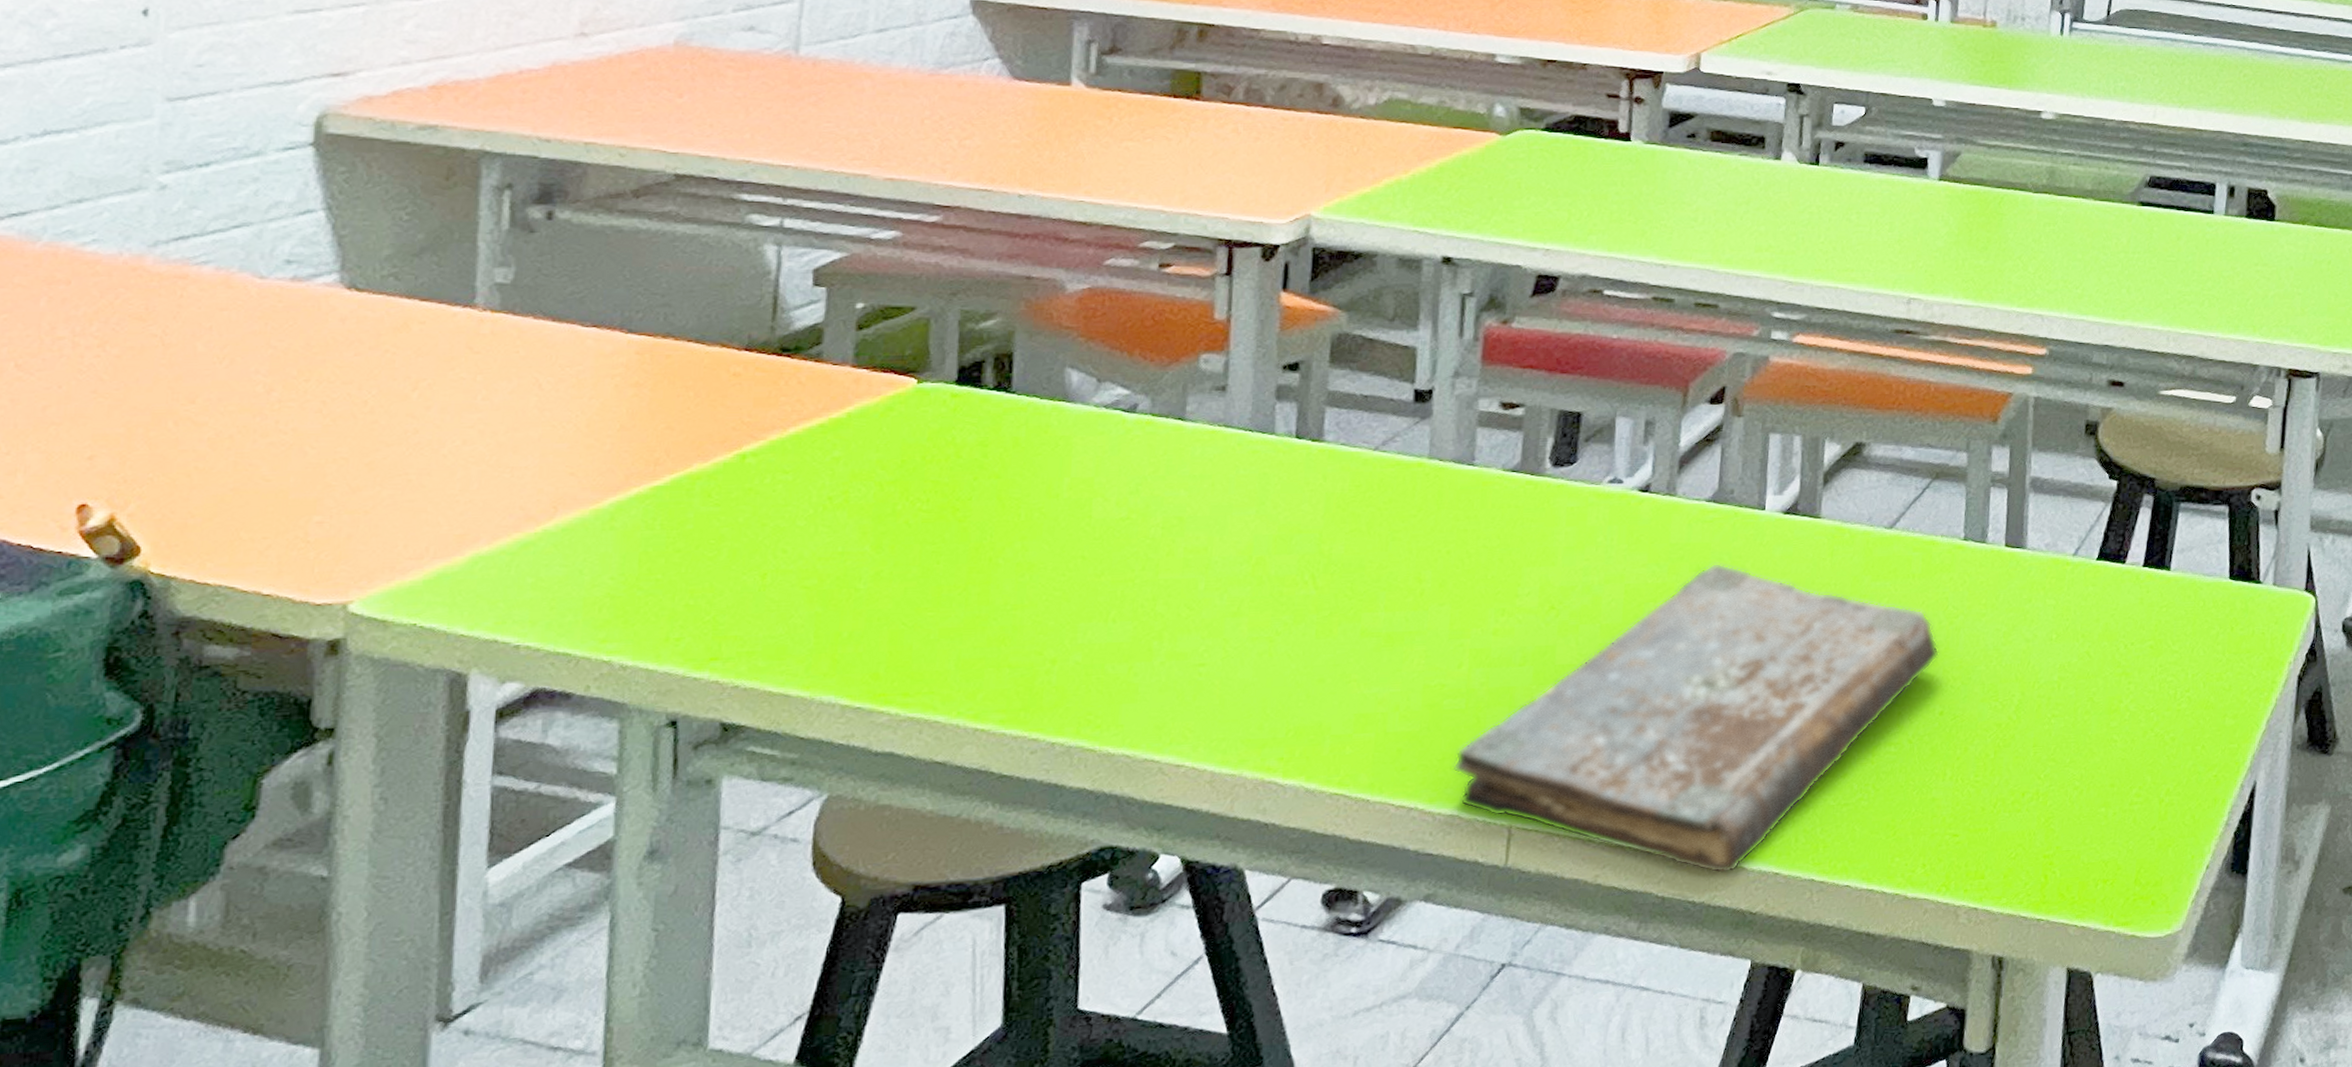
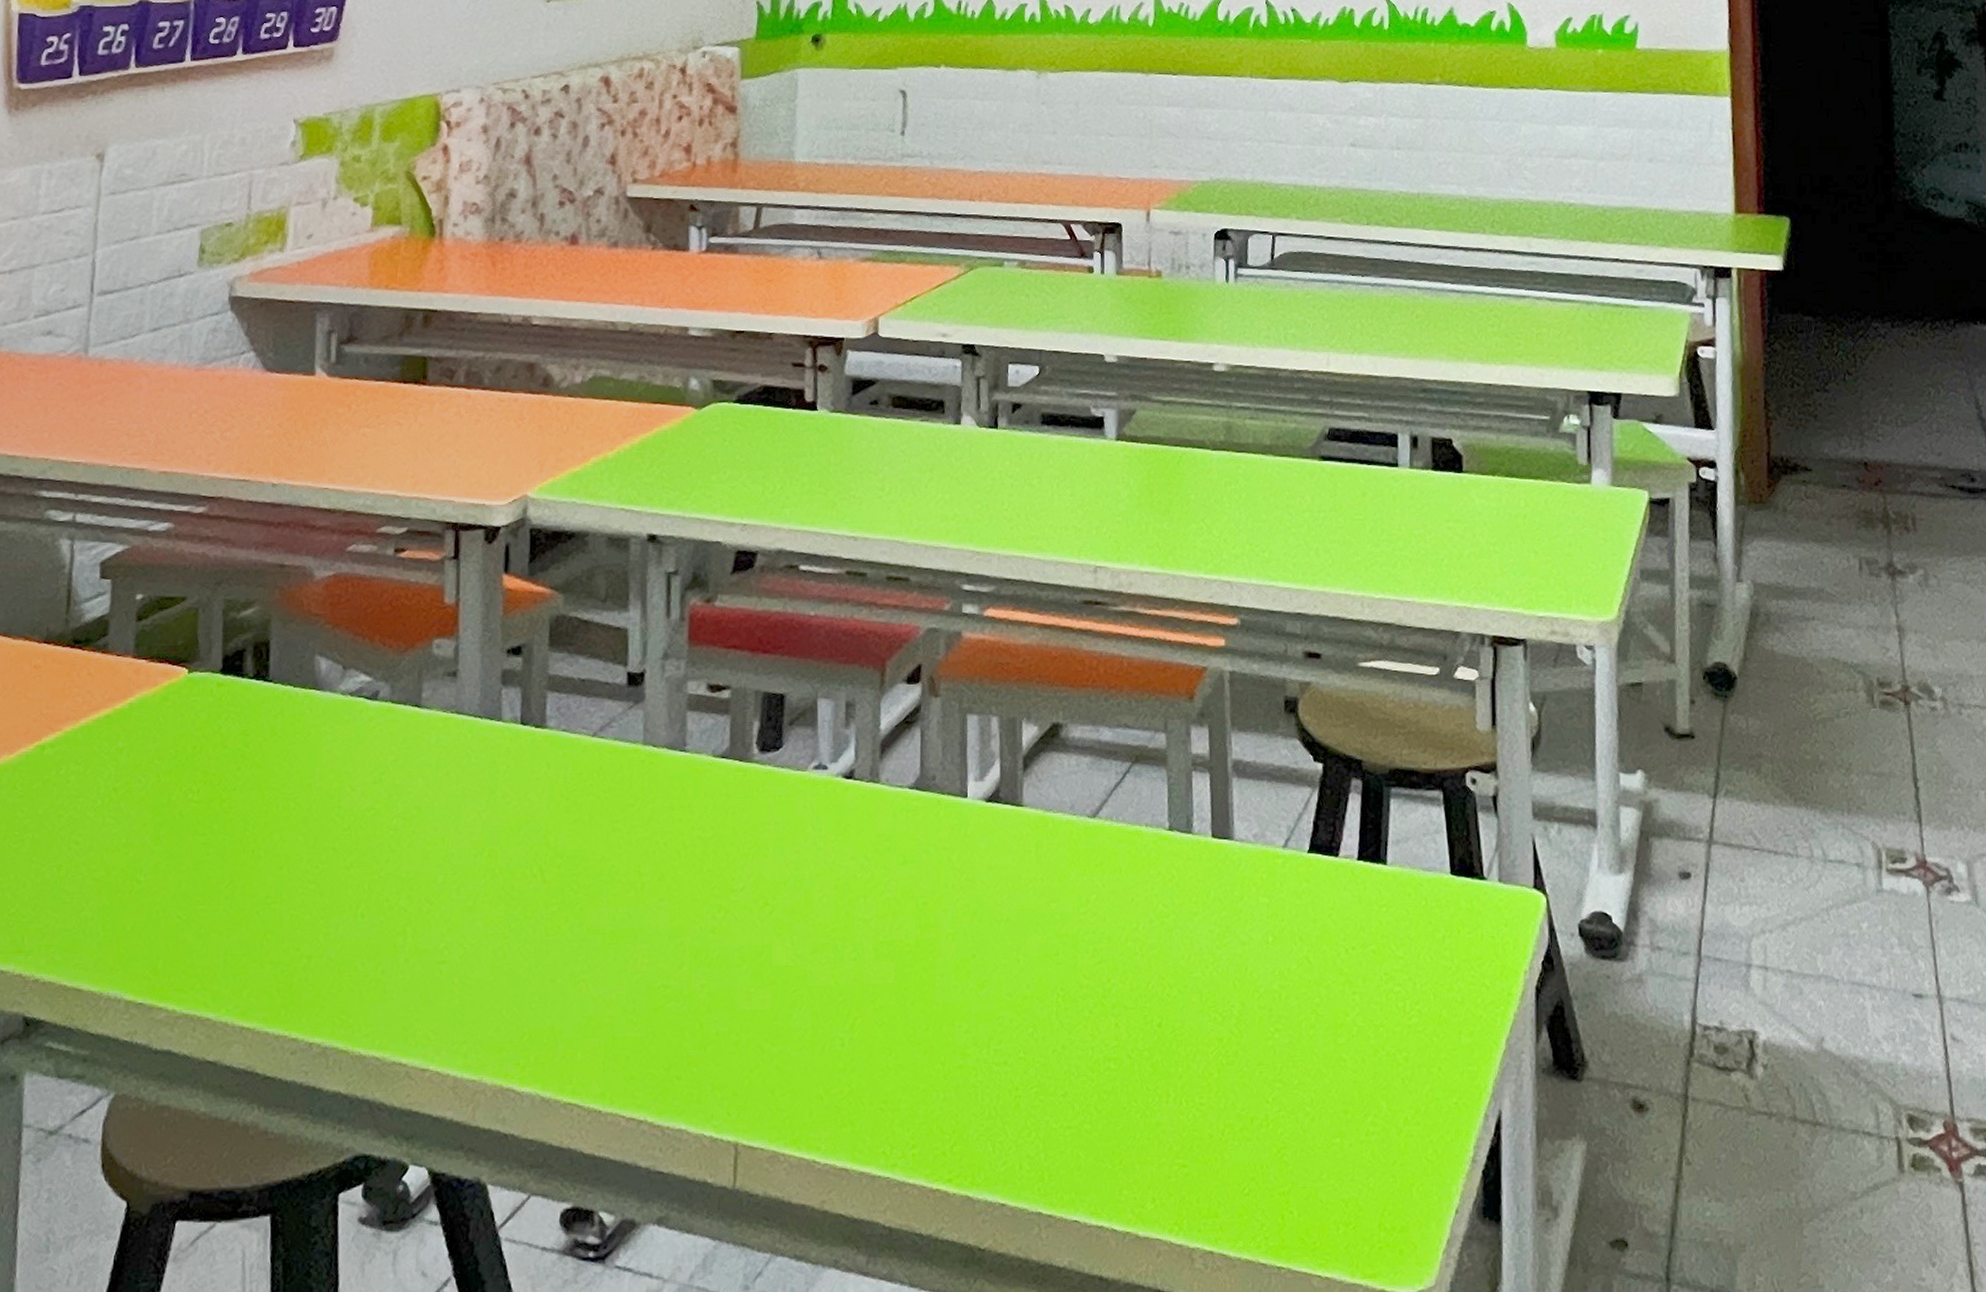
book: present [1452,562,1939,873] -> none [679,855,1152,1202]

